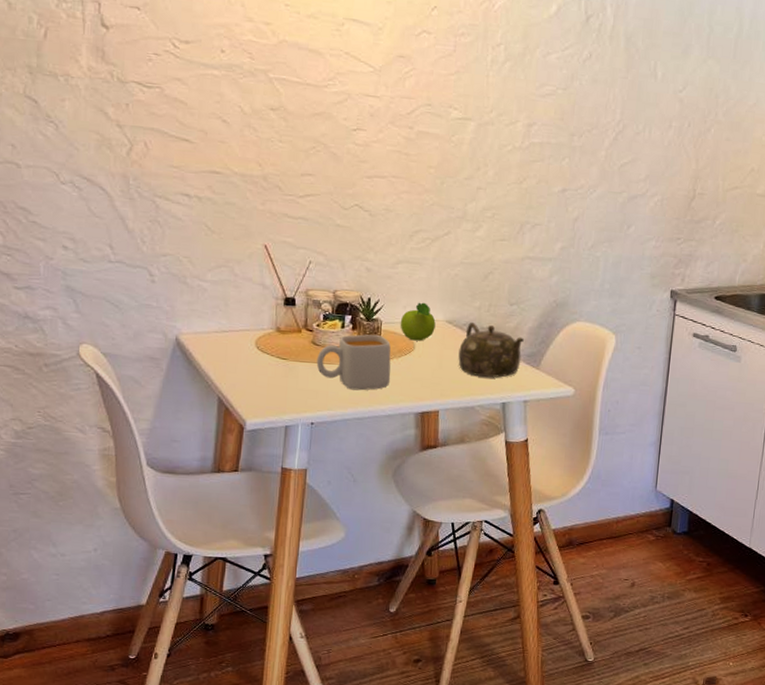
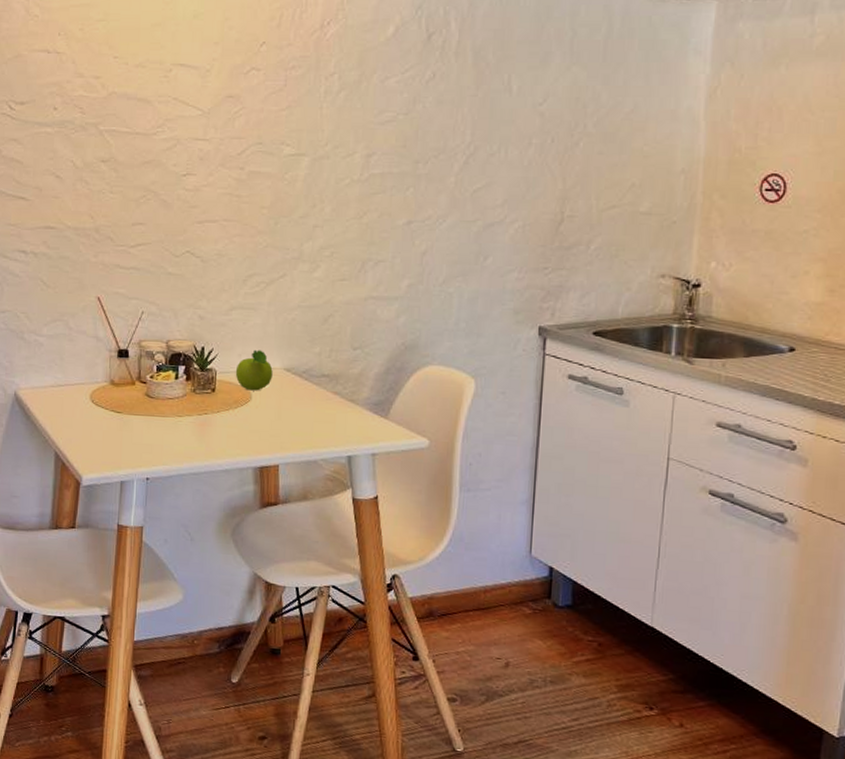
mug: present [316,334,391,391] -> none [150,385,227,444]
teapot: present [458,323,525,378] -> none [298,370,371,429]

